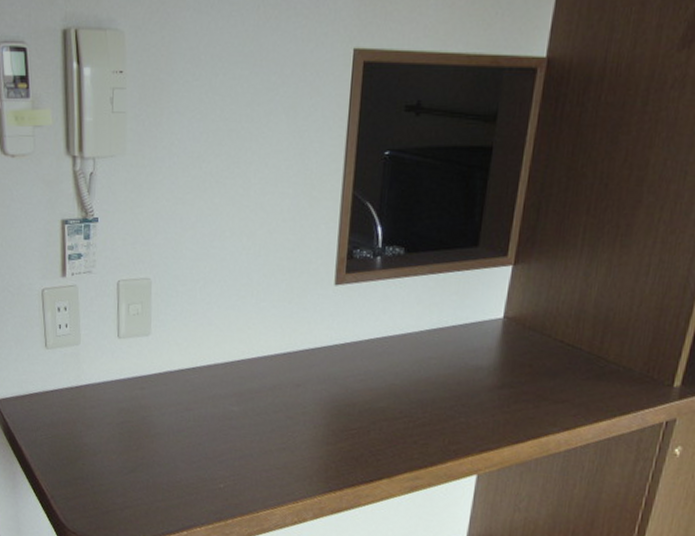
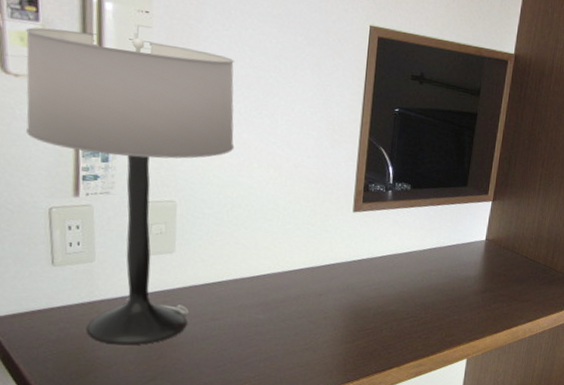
table lamp: none [19,102,206,434] -> present [26,27,235,346]

